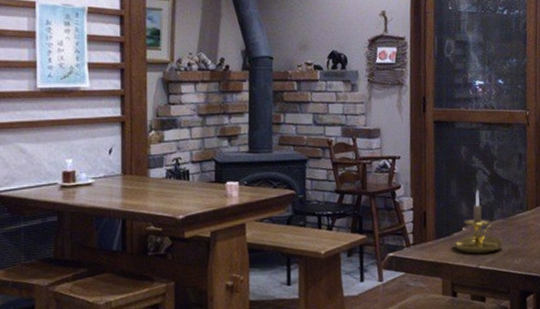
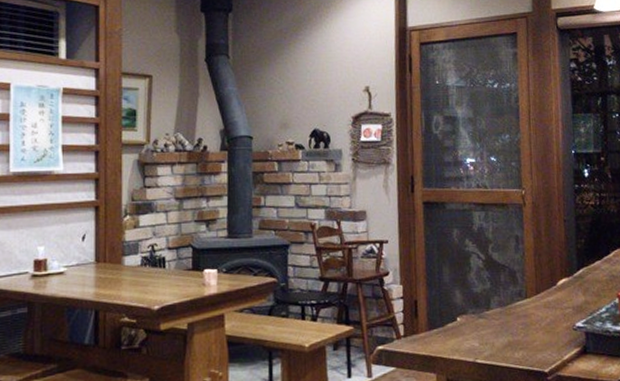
candle holder: present [451,190,503,254] -> none [445,276,502,347]

